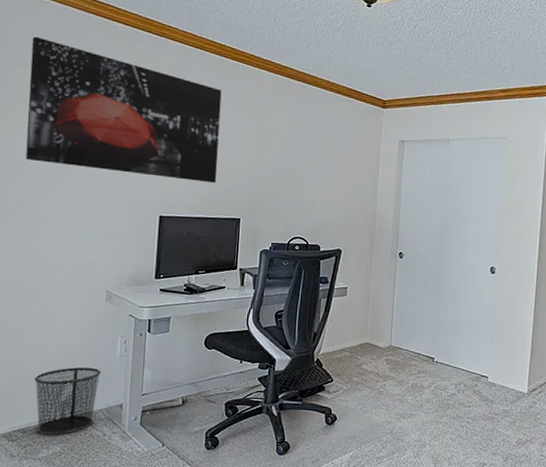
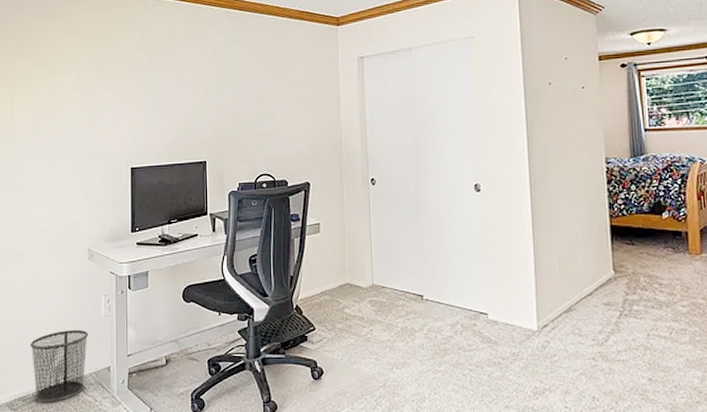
wall art: present [26,36,222,184] -> none [11,10,181,129]

